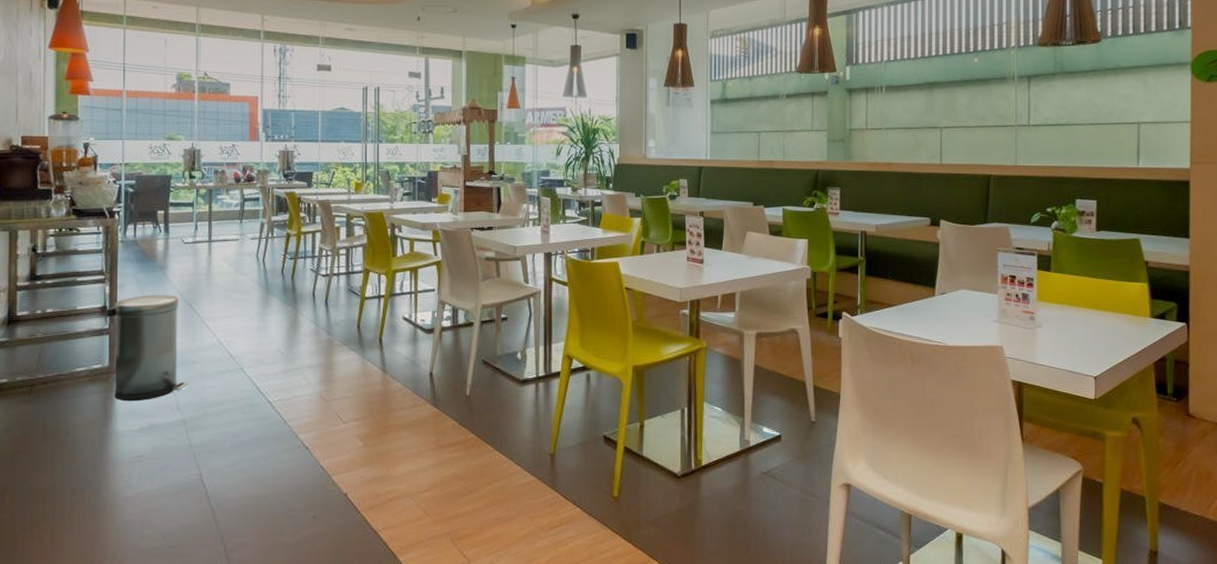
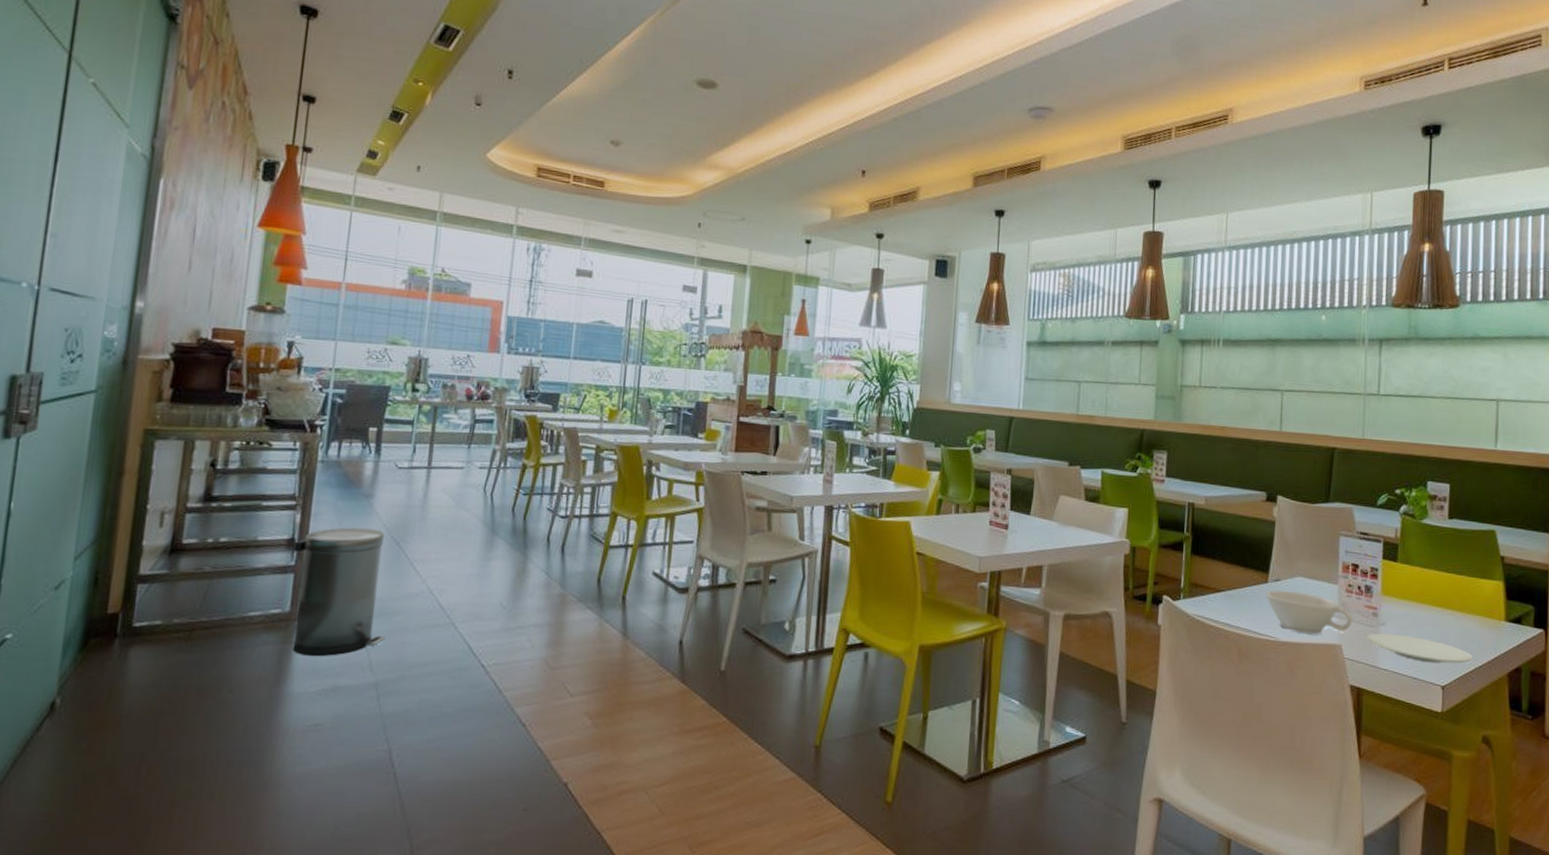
cup: none [933,301,1012,338] -> present [1265,590,1353,634]
plate: none [1025,334,1122,357] -> present [1366,633,1474,664]

